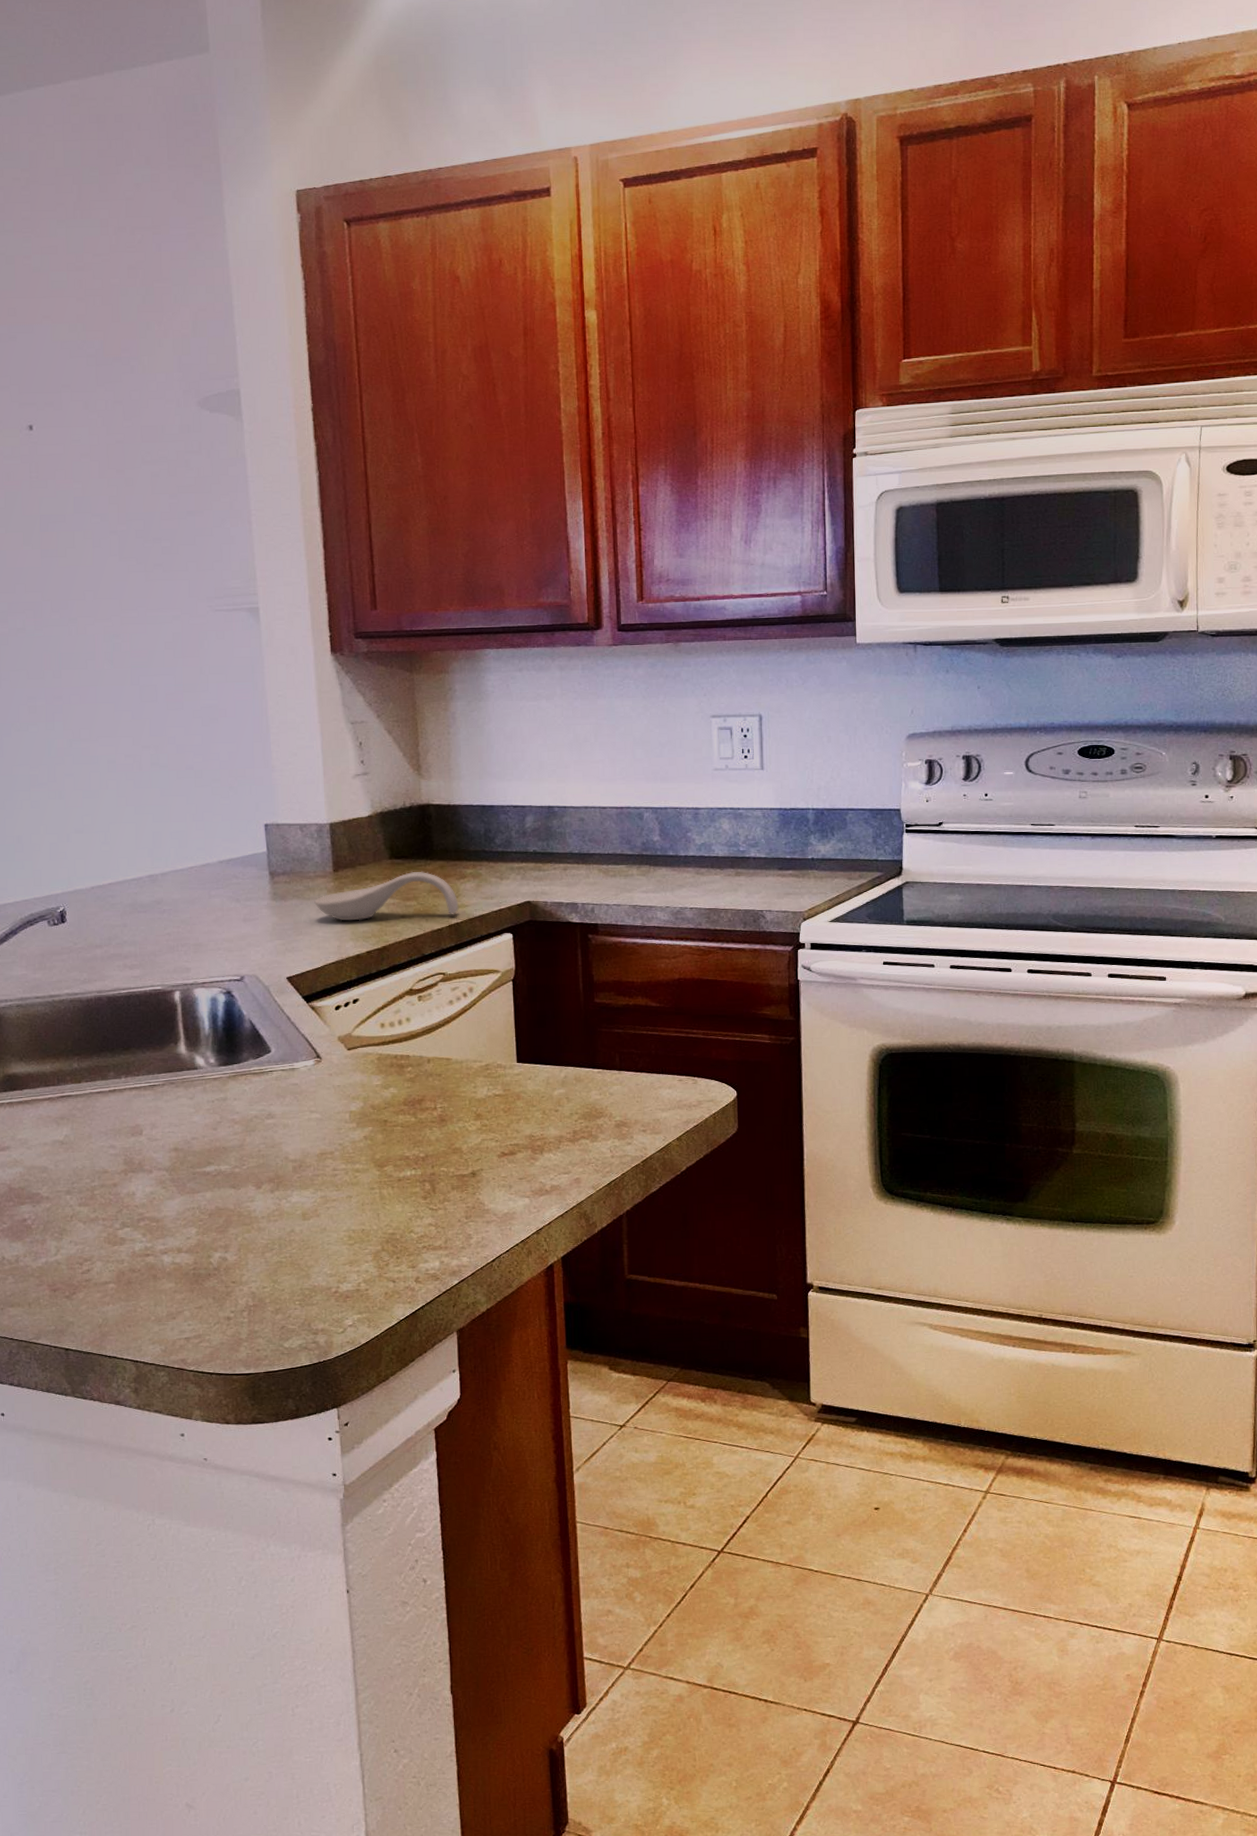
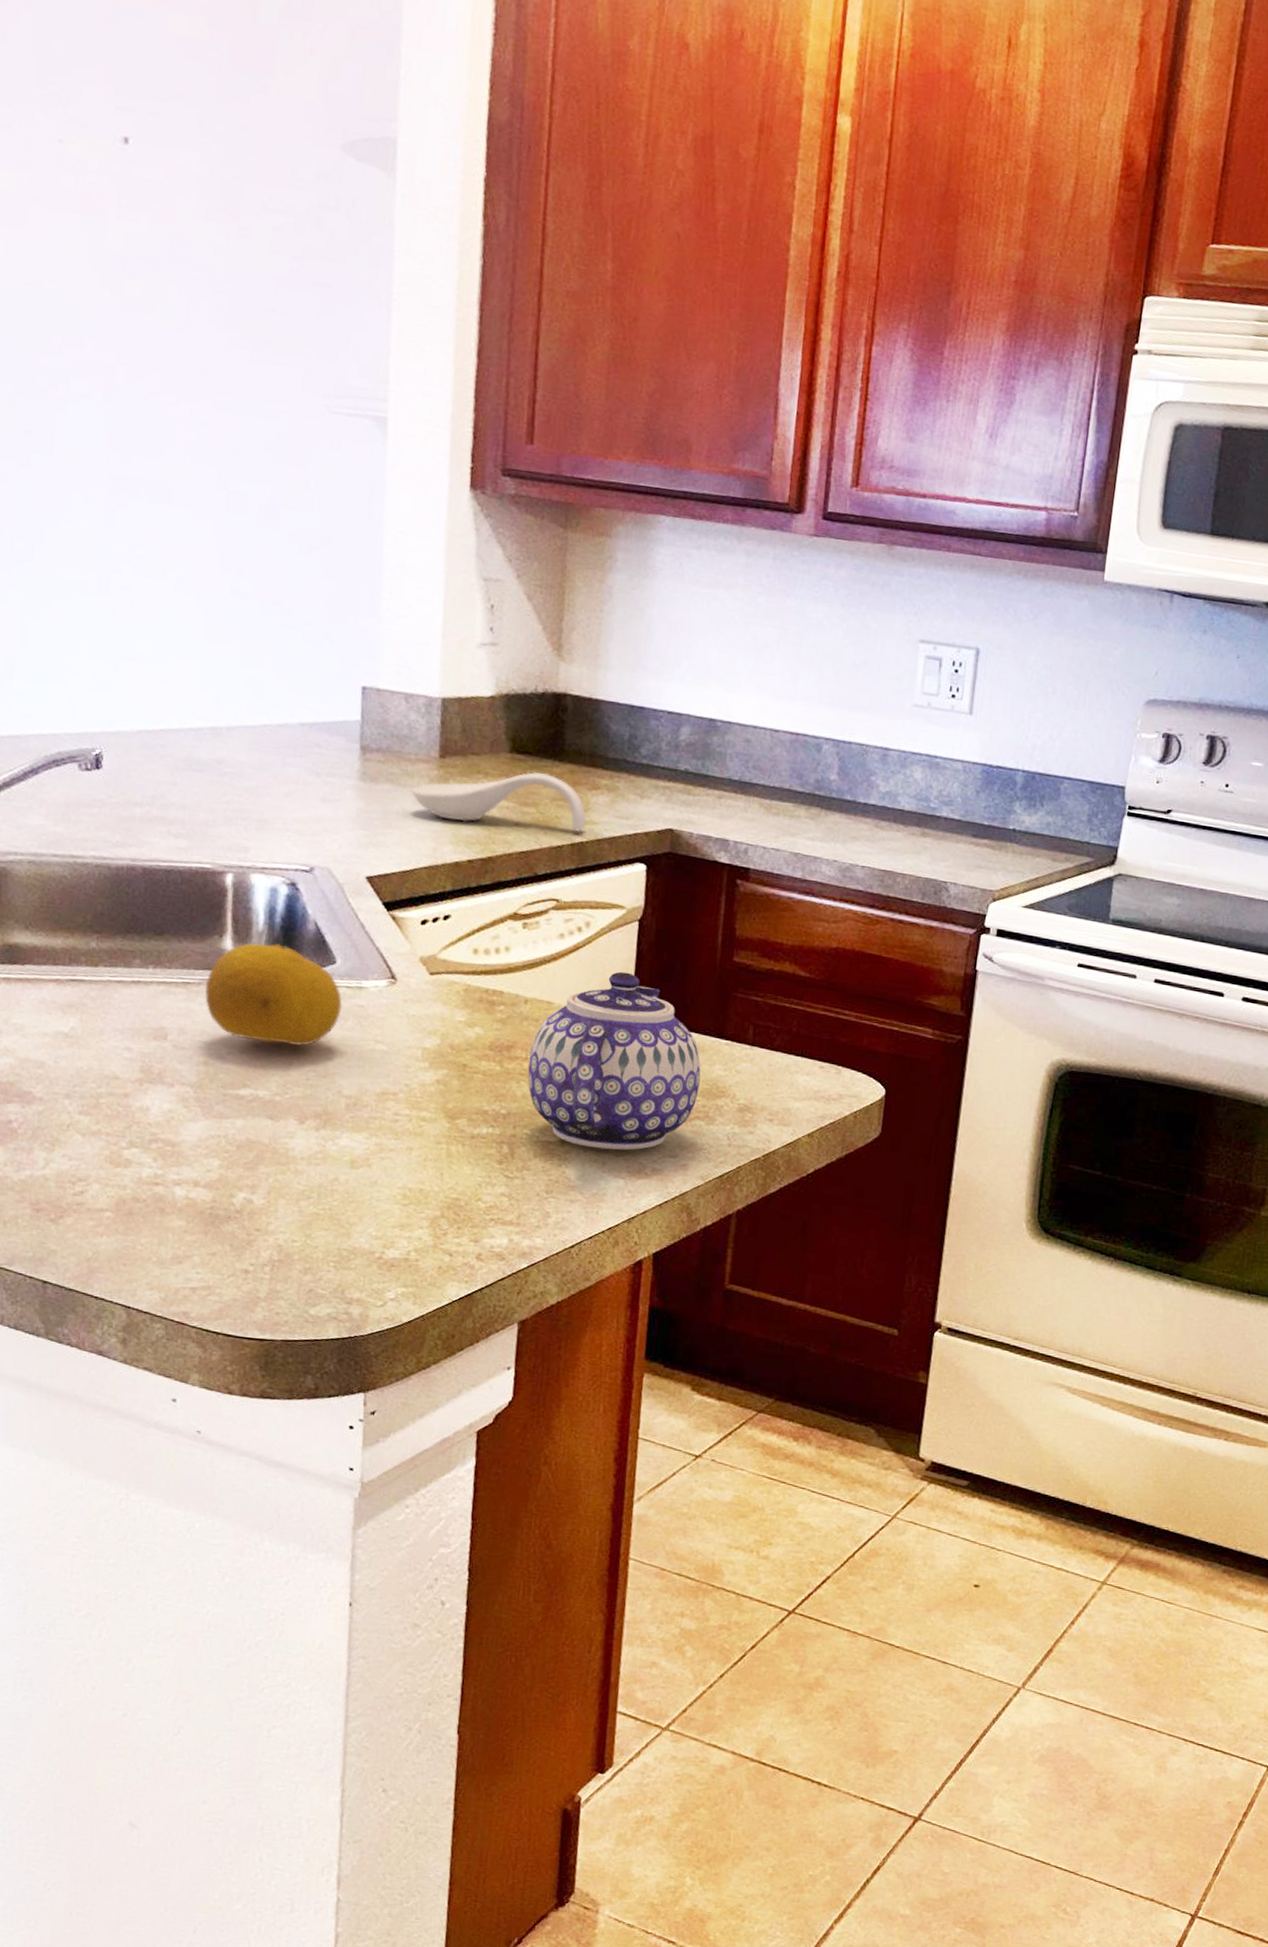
fruit: none [169,1043,280,1126] -> present [205,942,343,1046]
teapot: none [437,1024,581,1175] -> present [527,971,701,1151]

